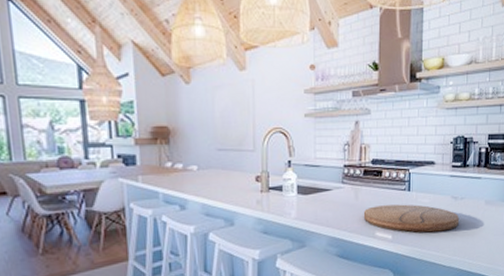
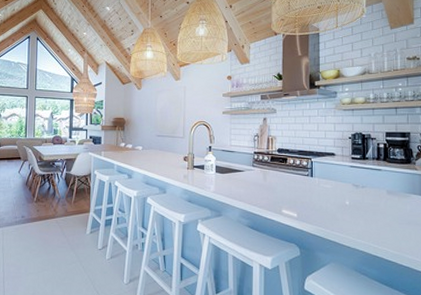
cutting board: present [363,204,459,233] -> none [271,187,361,215]

